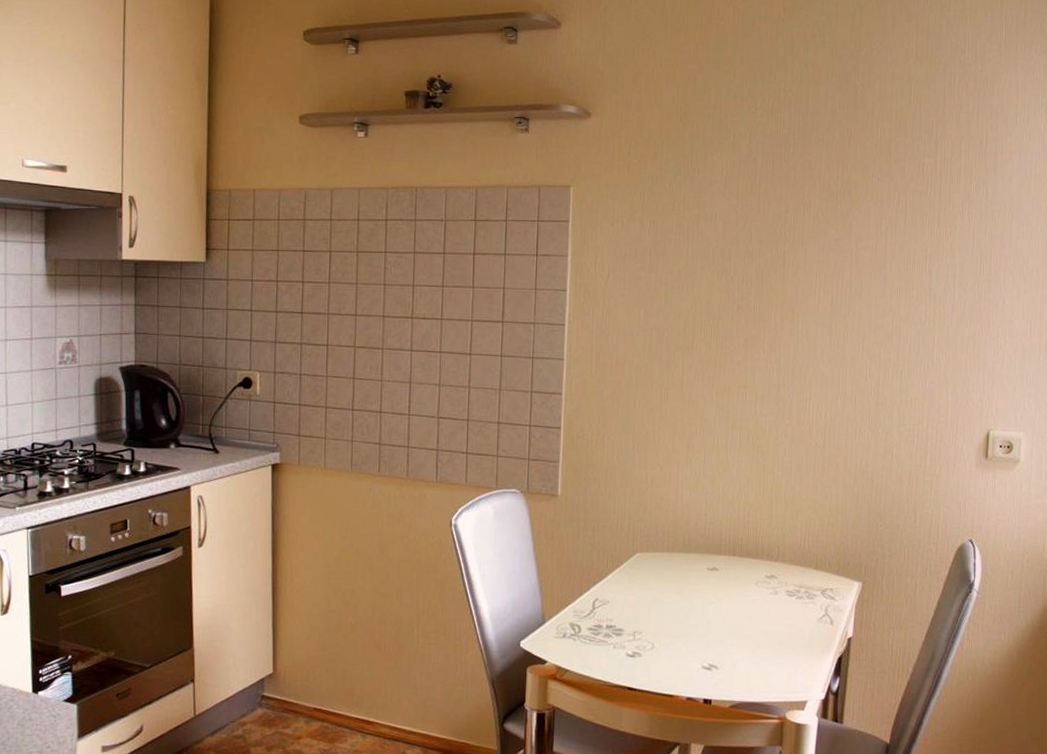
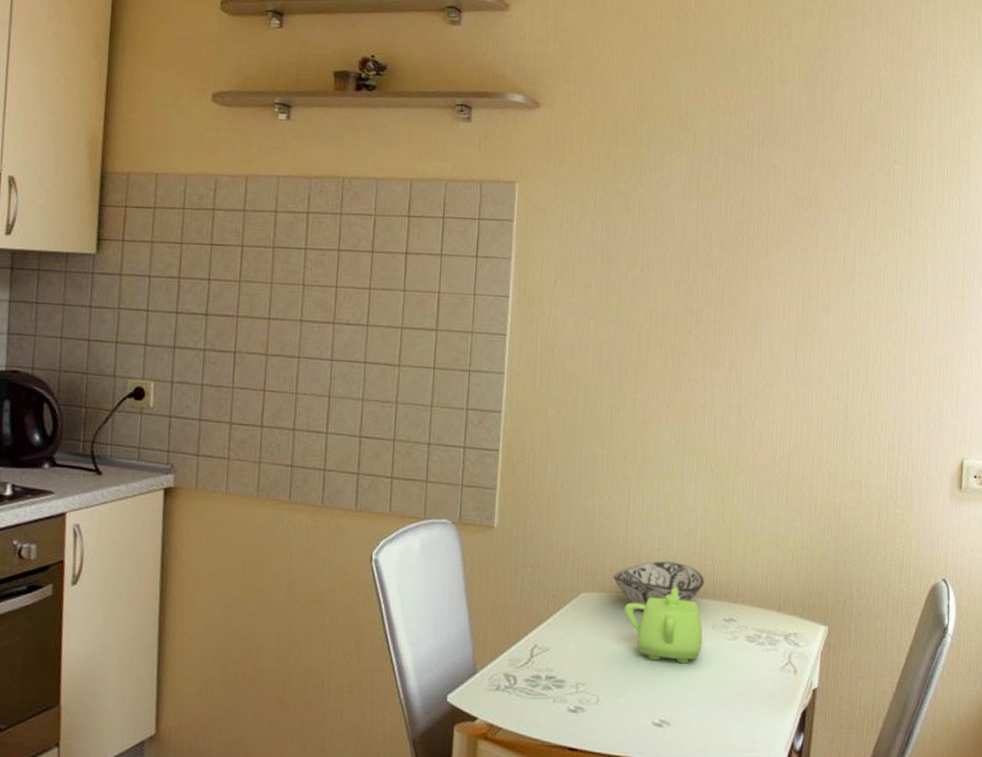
decorative bowl: none [665,525,748,564] -> present [613,561,704,605]
teapot: none [675,548,746,615] -> present [624,587,703,664]

